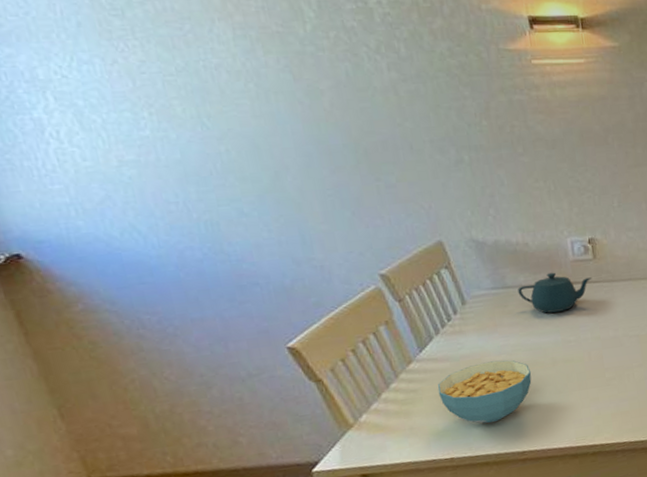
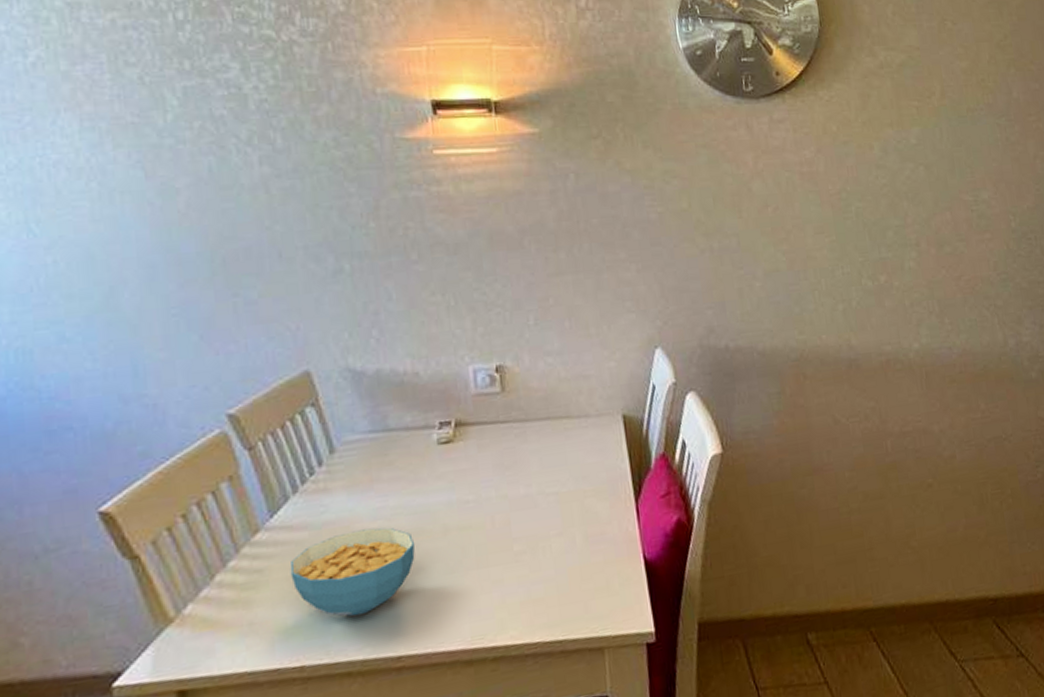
teapot: present [518,272,591,314] -> none [402,409,498,464]

